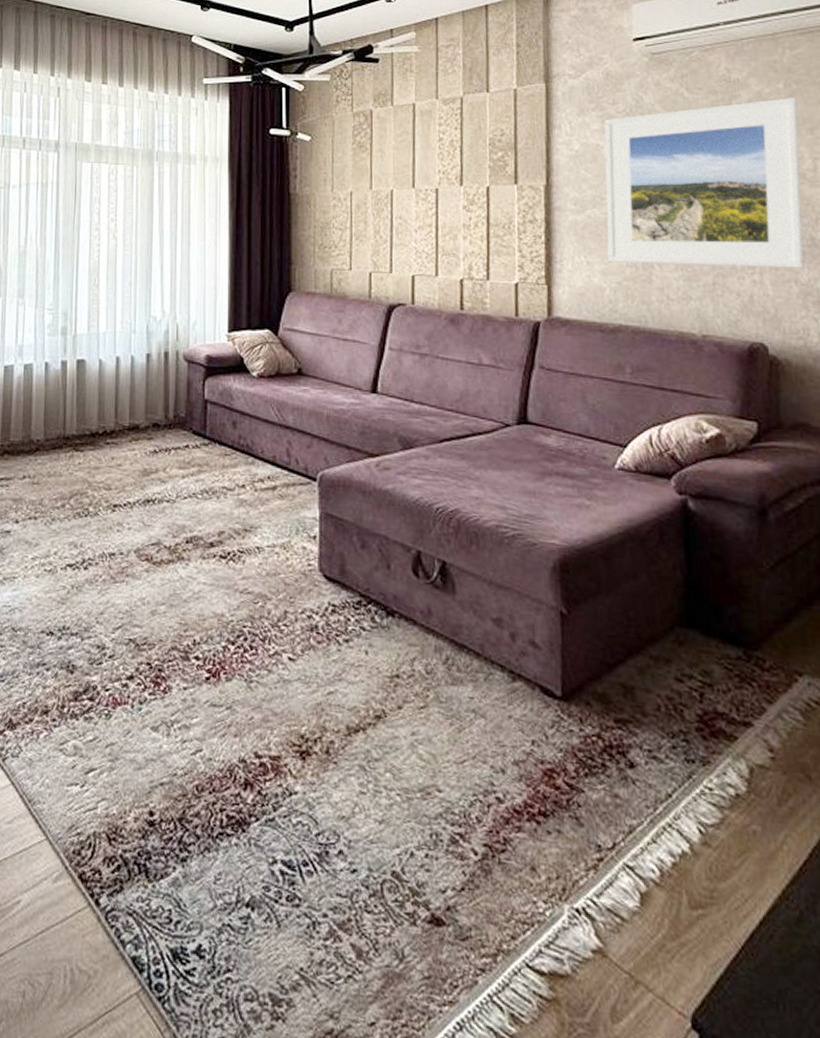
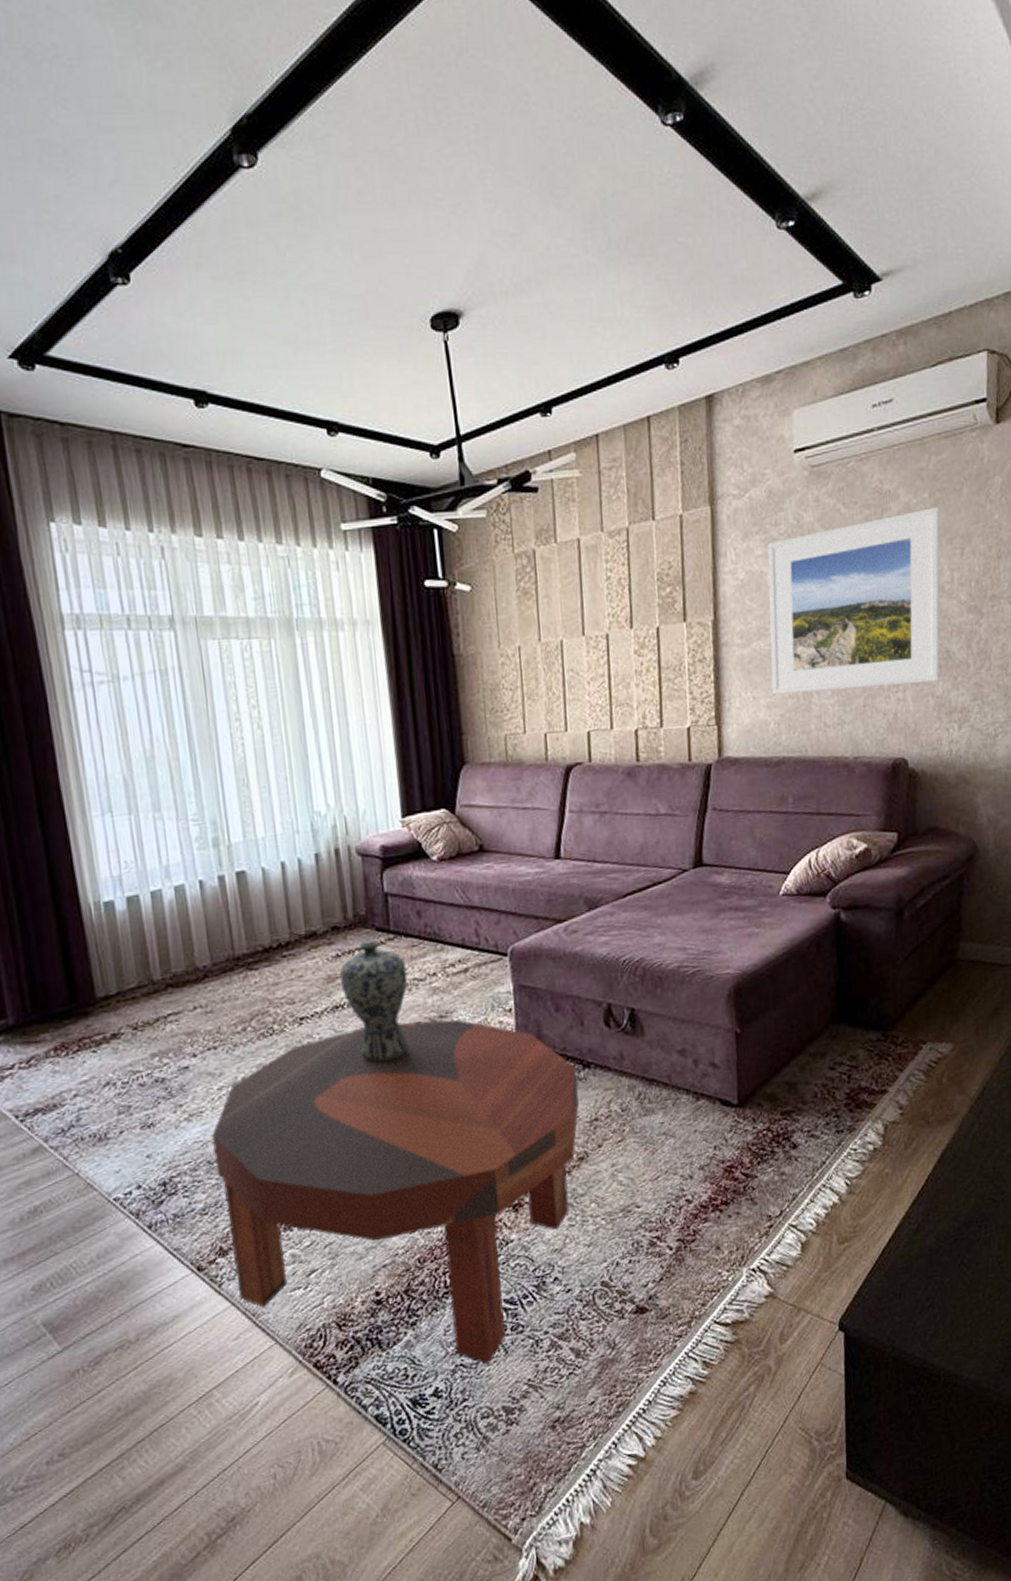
coffee table: none [18,526,381,935] -> present [212,1019,579,1365]
vase: none [154,441,217,565] -> present [339,939,408,1062]

